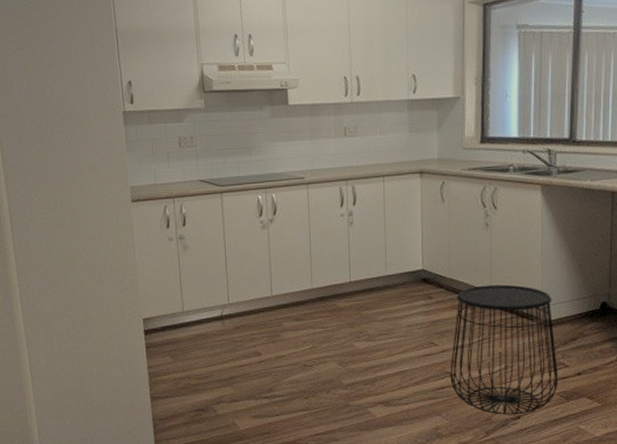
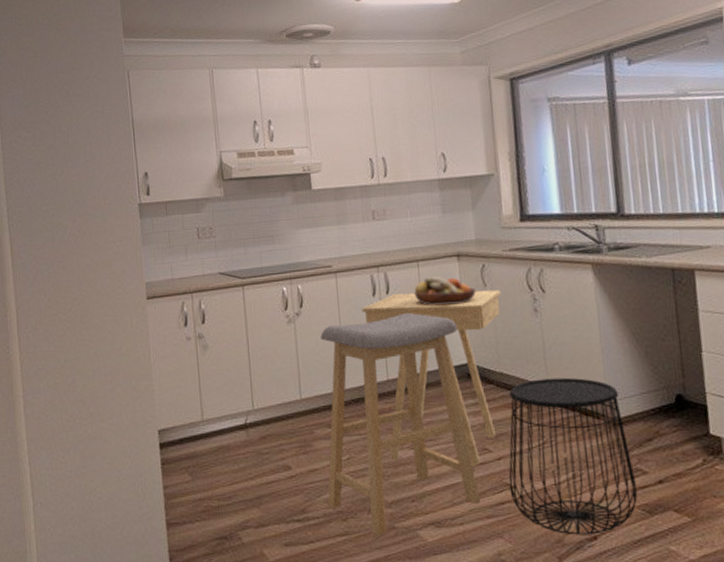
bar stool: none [291,222,424,411] -> present [321,312,481,536]
side table: none [329,205,457,358] -> present [361,290,501,468]
fruit bowl: none [378,190,434,217] -> present [414,275,476,305]

